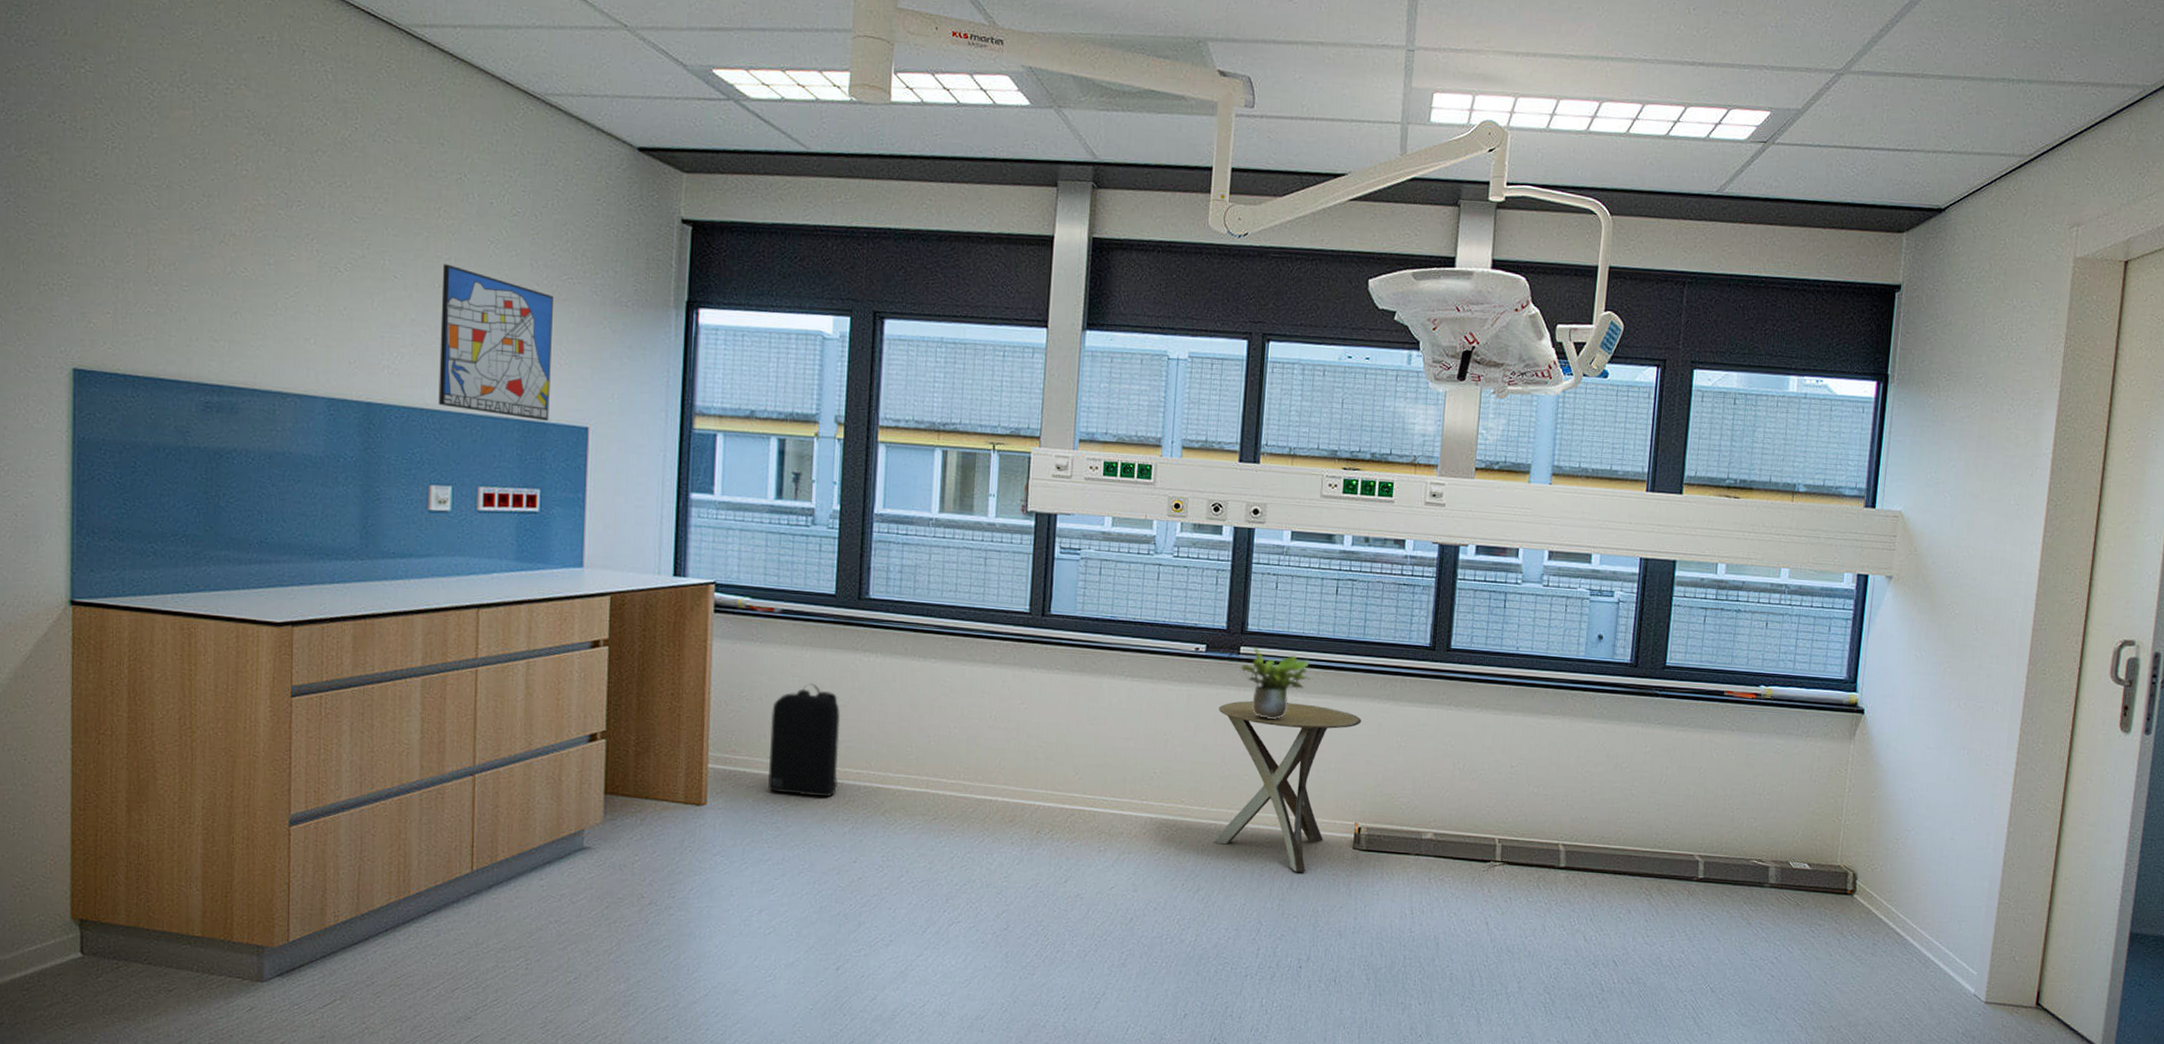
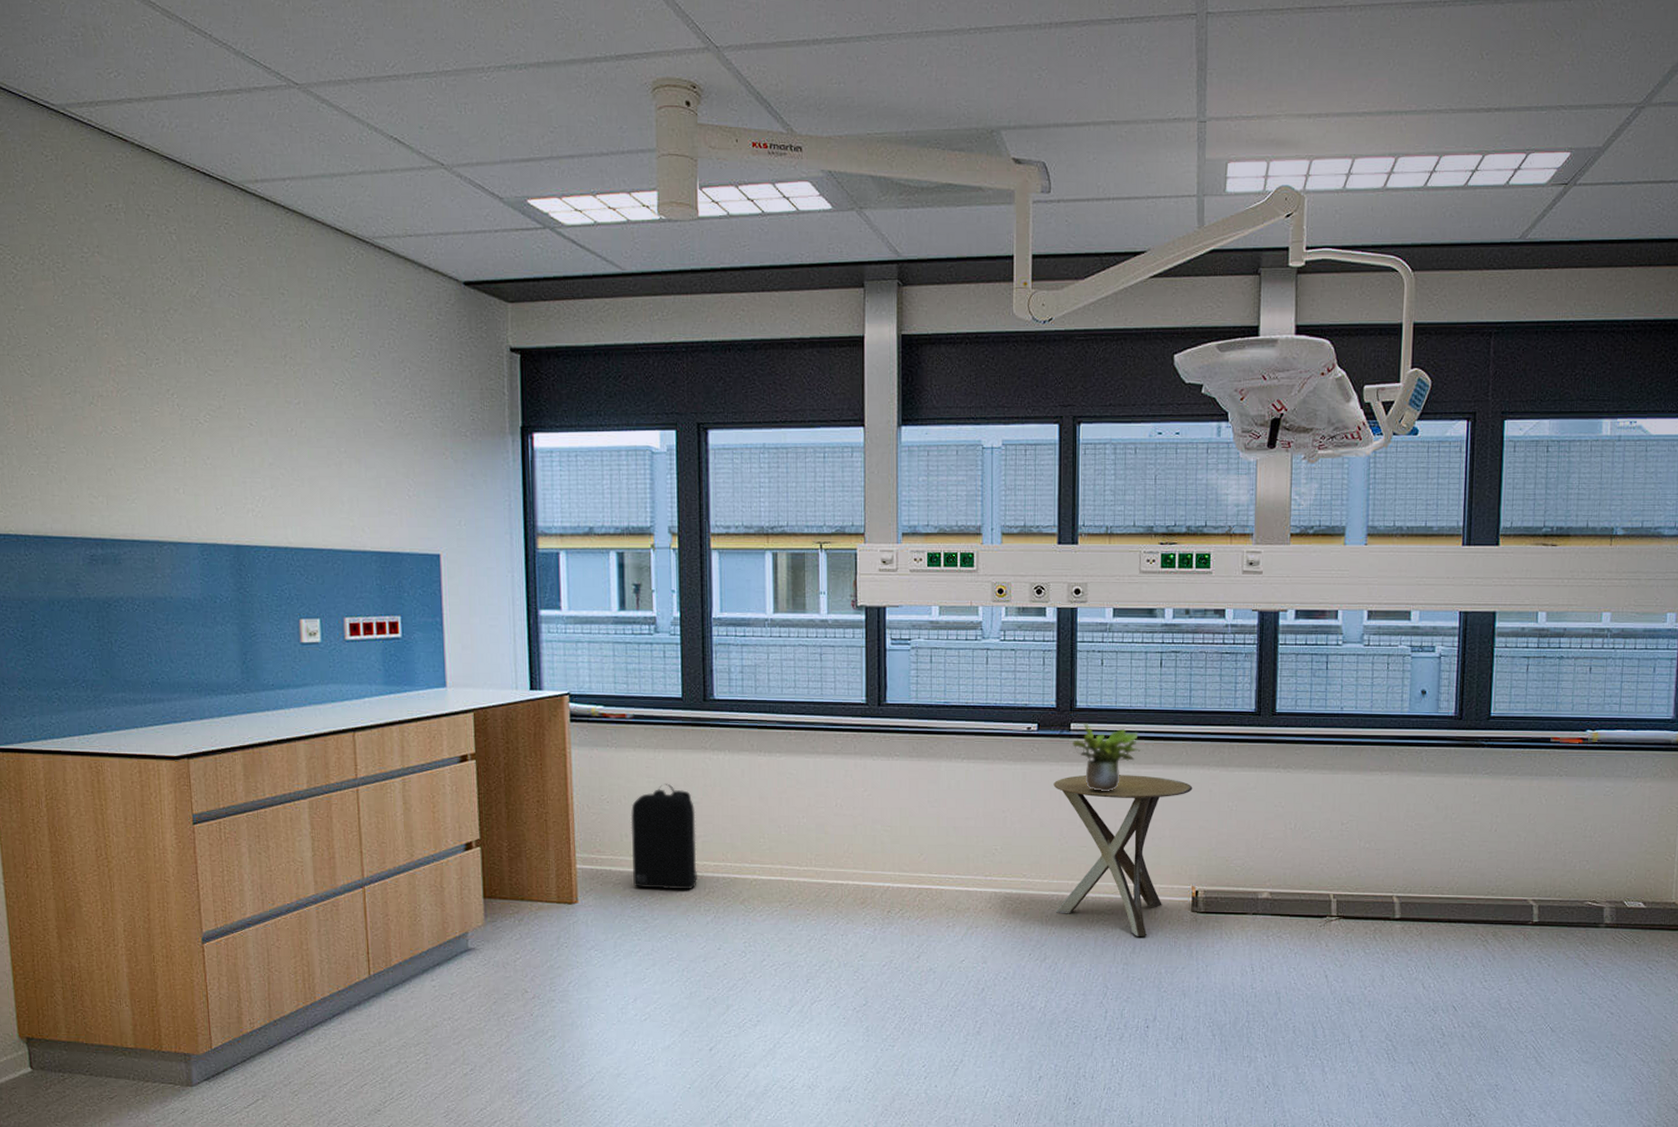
wall art: present [438,264,553,421] -> none [293,408,403,551]

